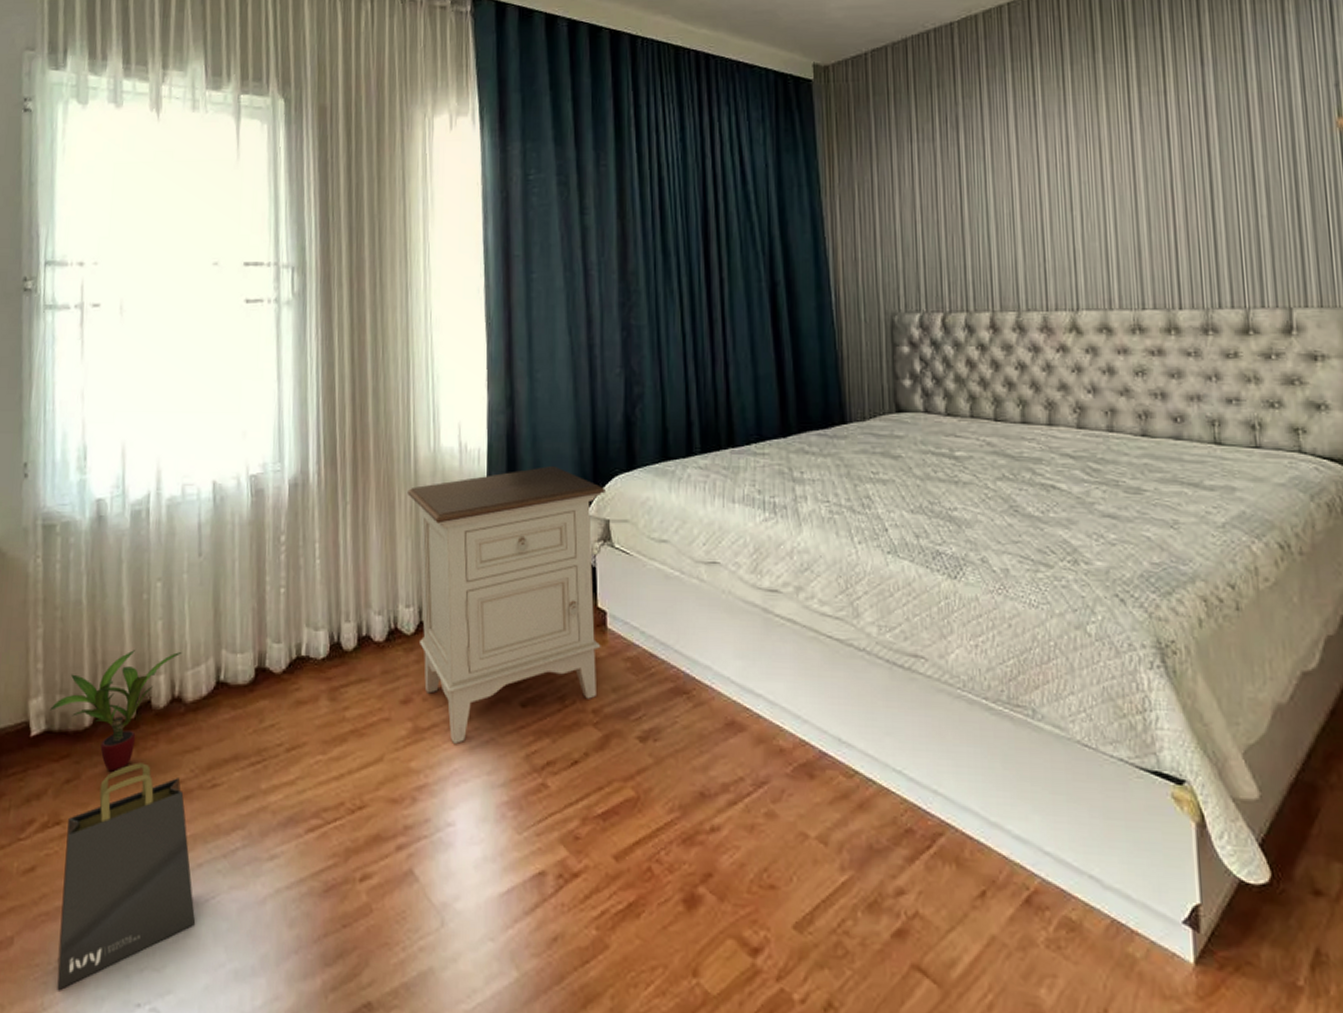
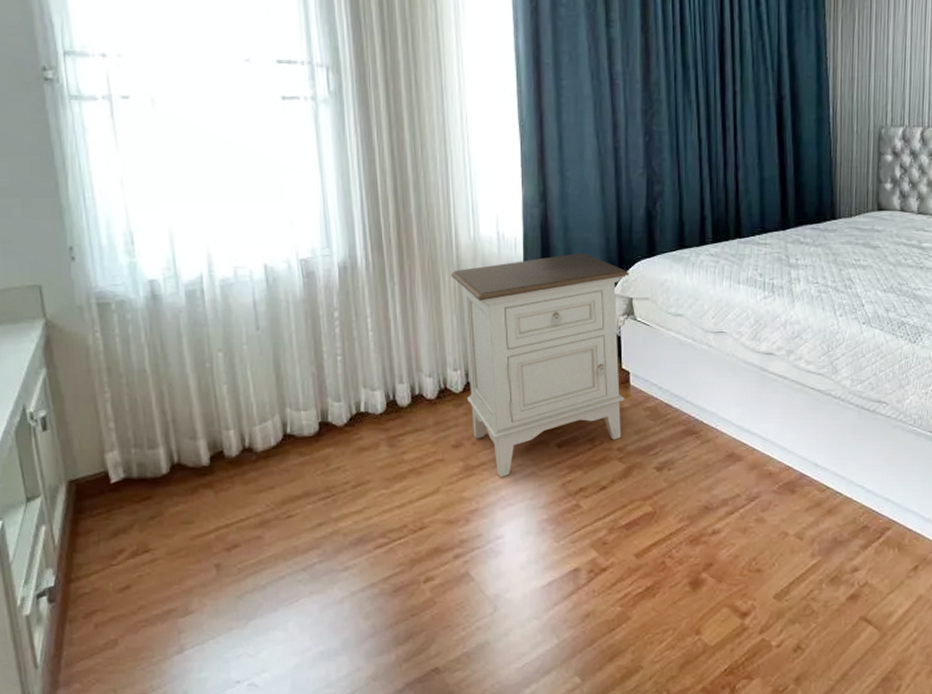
potted plant: present [50,650,182,772] -> none [127,410,248,509]
shopping bag: present [57,762,196,991] -> none [156,501,283,676]

